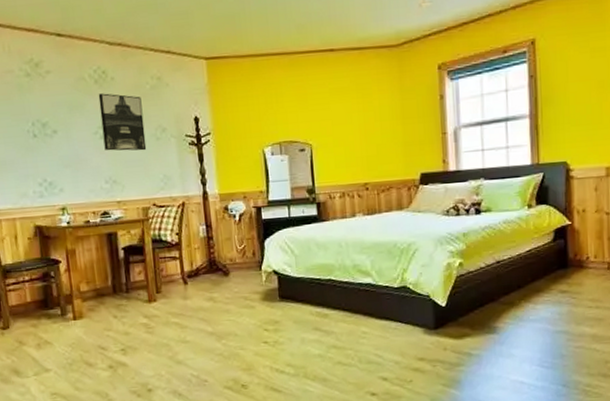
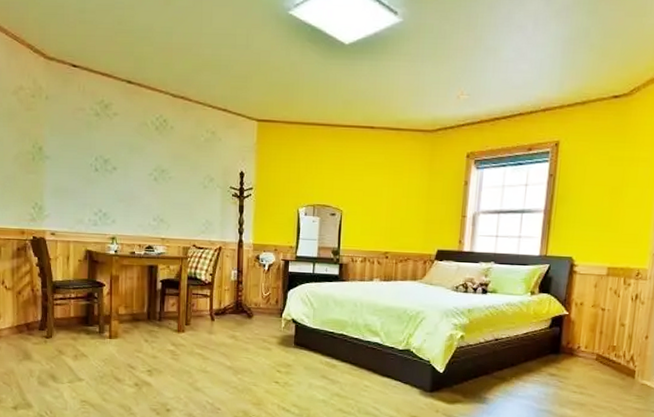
wall art: present [98,93,147,151] -> none [157,139,195,196]

